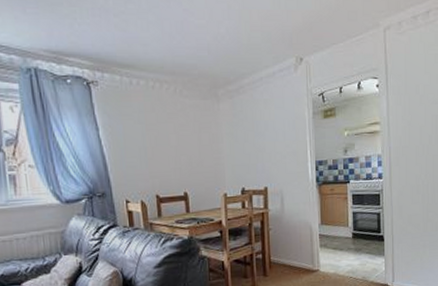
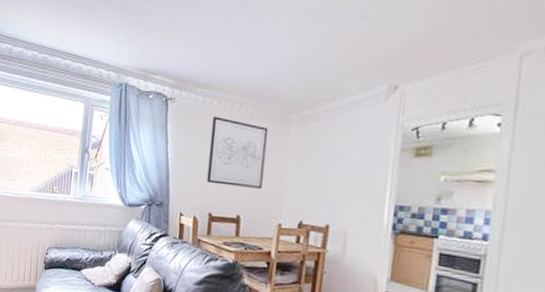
wall art: none [142,97,203,166] -> present [207,116,269,189]

